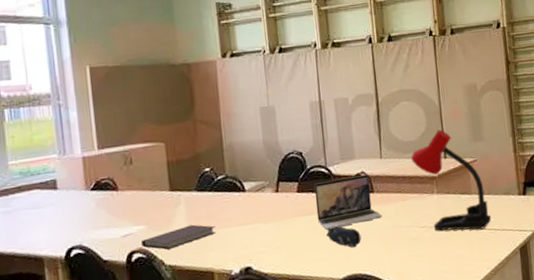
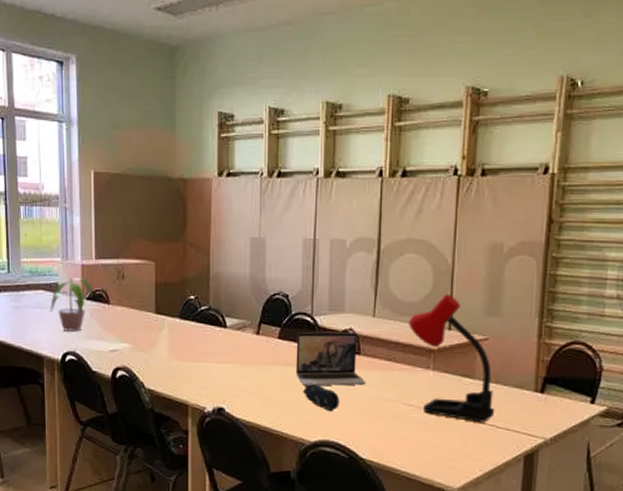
potted plant: none [47,170,98,226] -> present [49,278,93,331]
notebook: present [141,224,216,250] -> none [126,352,194,373]

